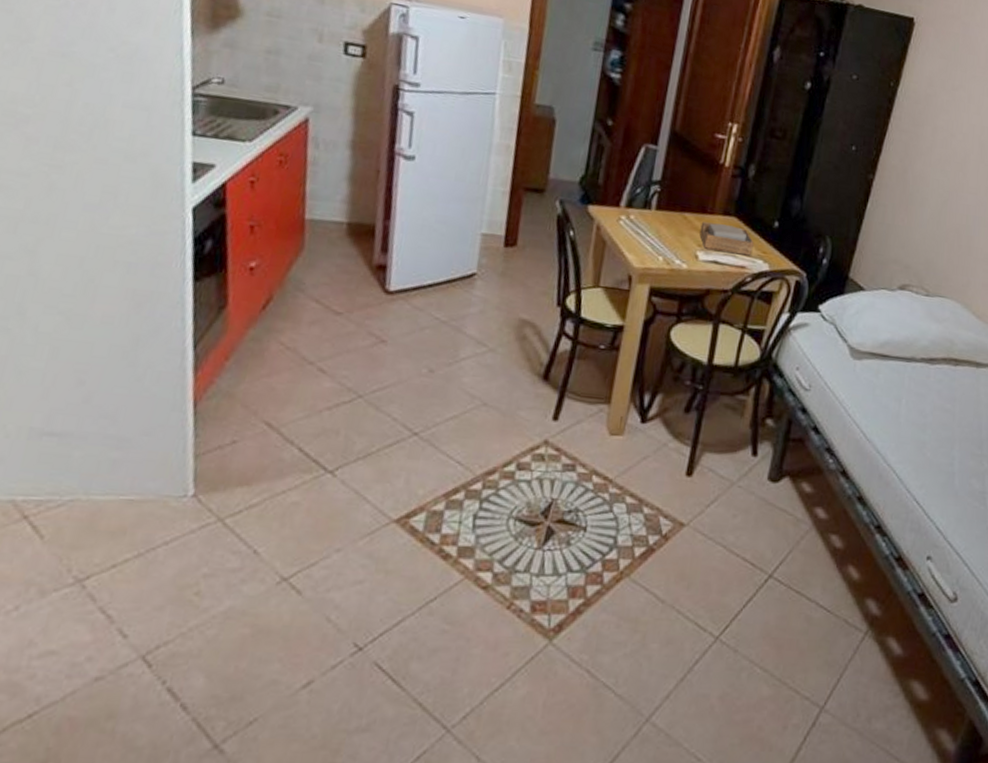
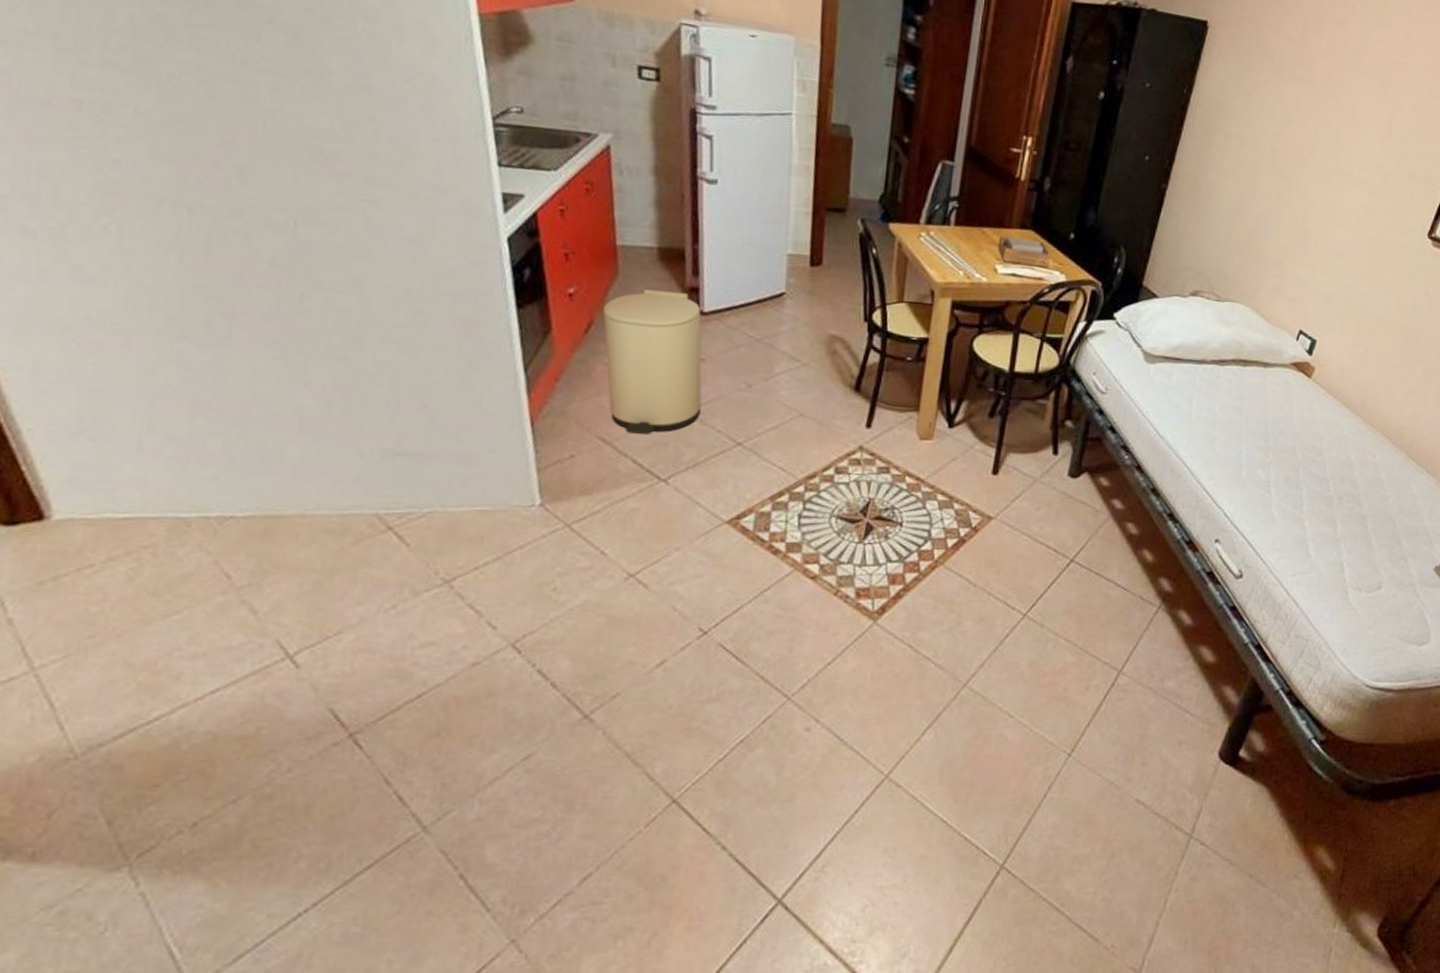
pedal bin: none [280,265,387,420] -> present [602,289,702,434]

